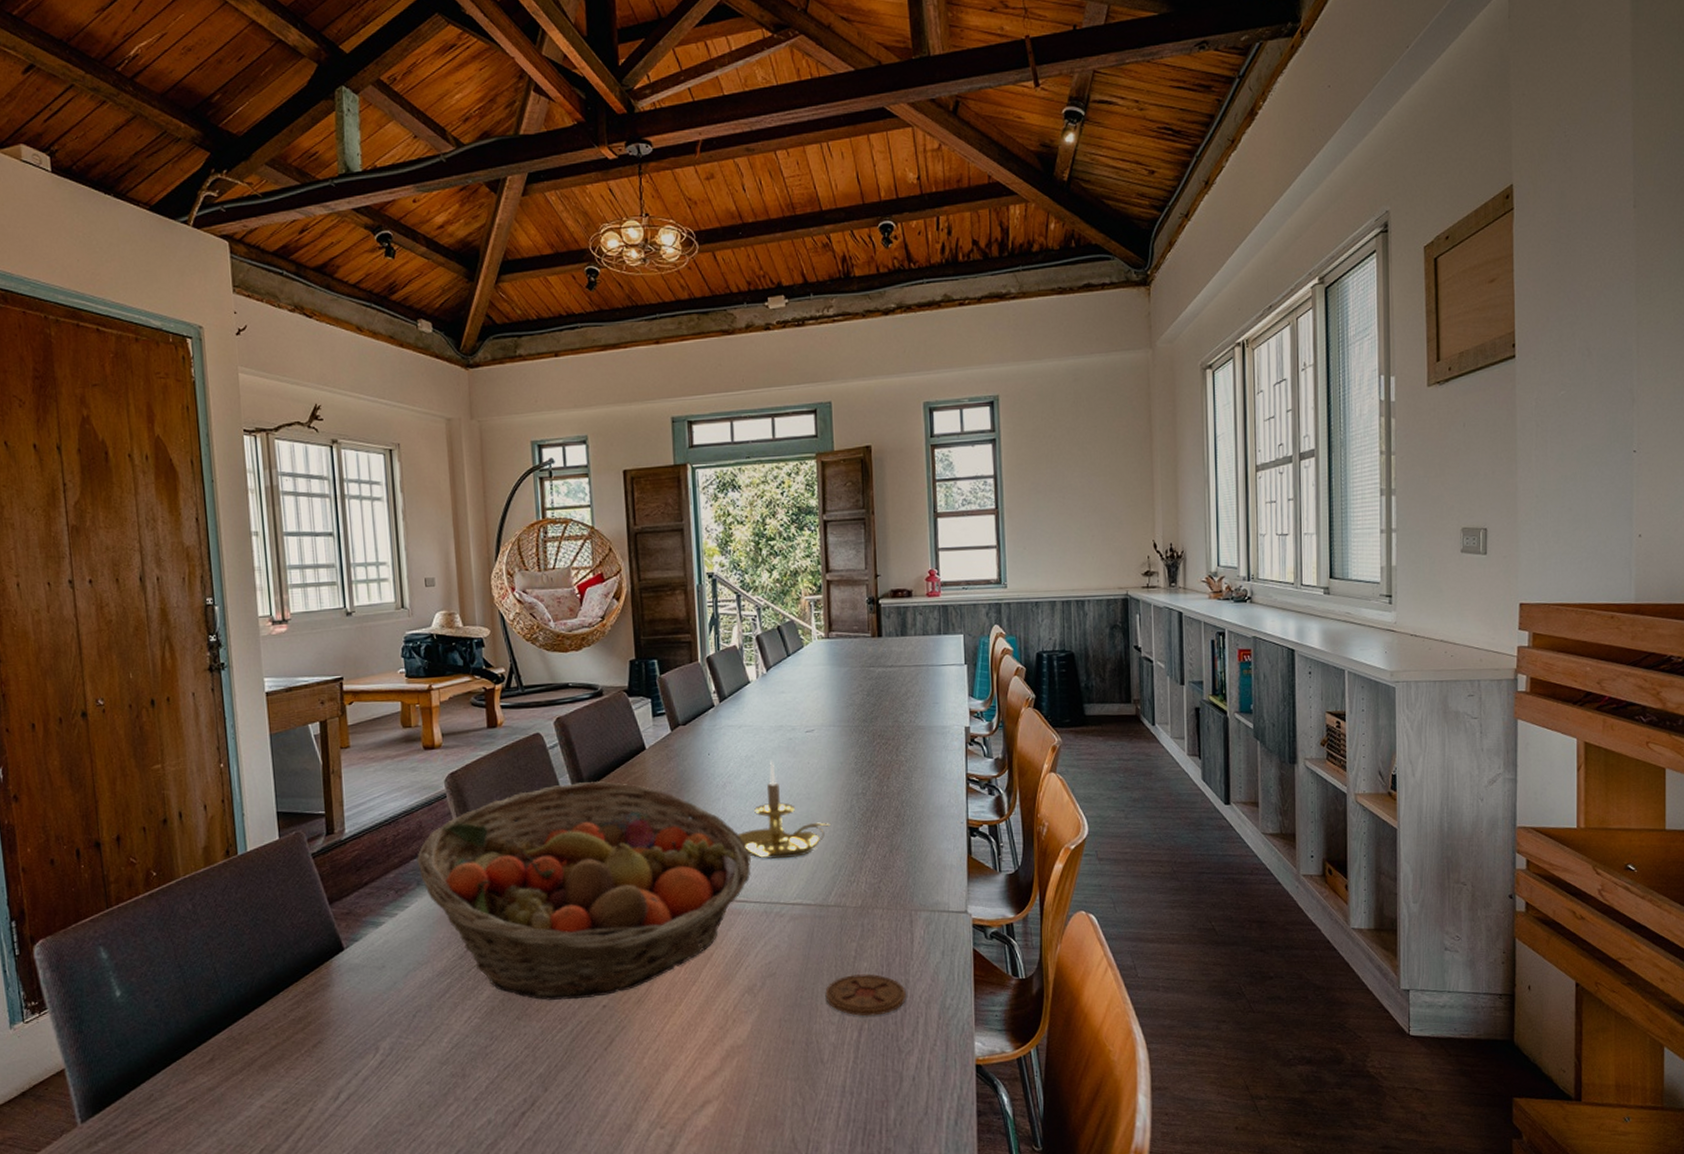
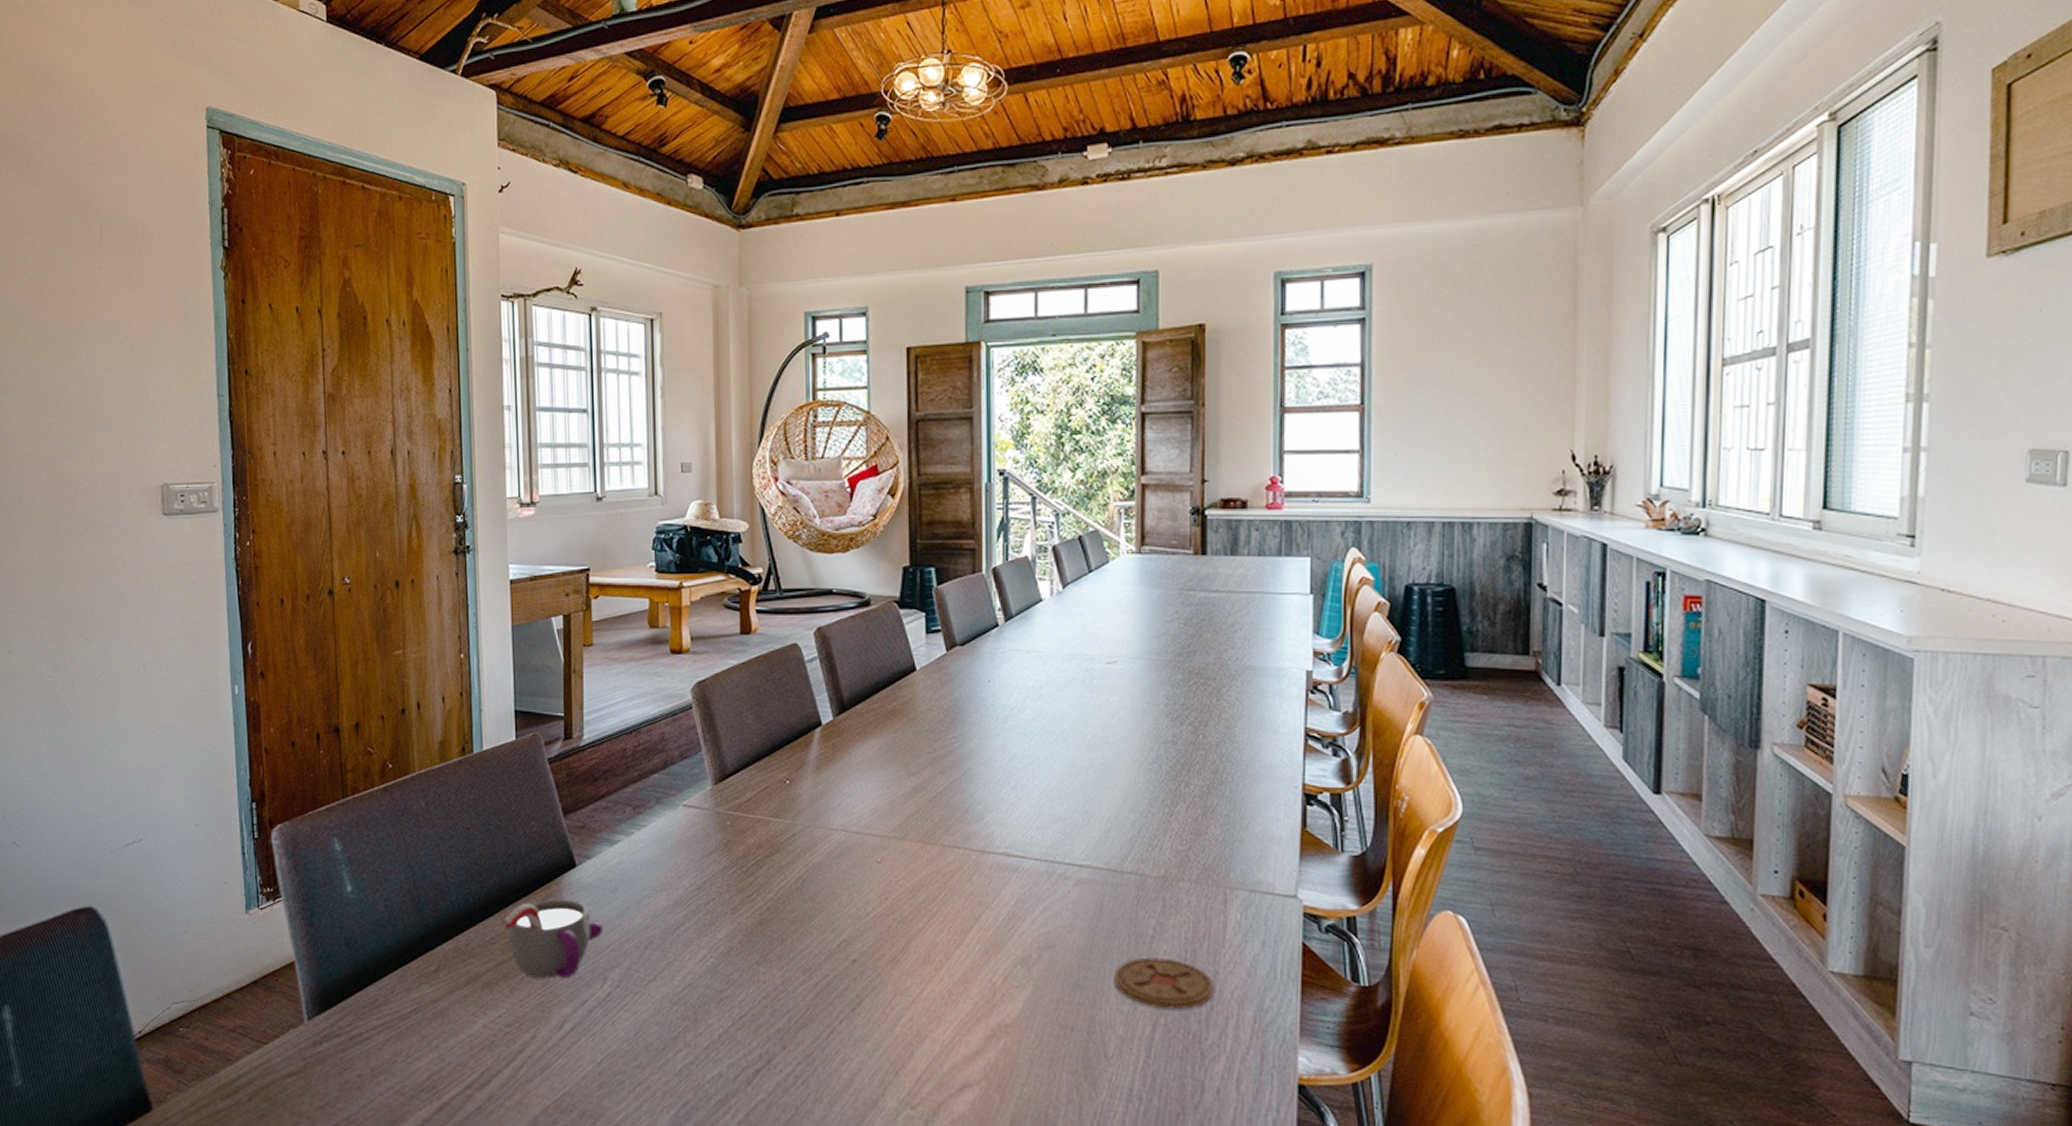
mug: none [274,981,373,1057] -> present [502,899,603,979]
fruit basket: present [417,781,752,1000] -> none [657,703,1034,950]
candle holder: present [738,761,831,859] -> none [1018,694,1131,812]

